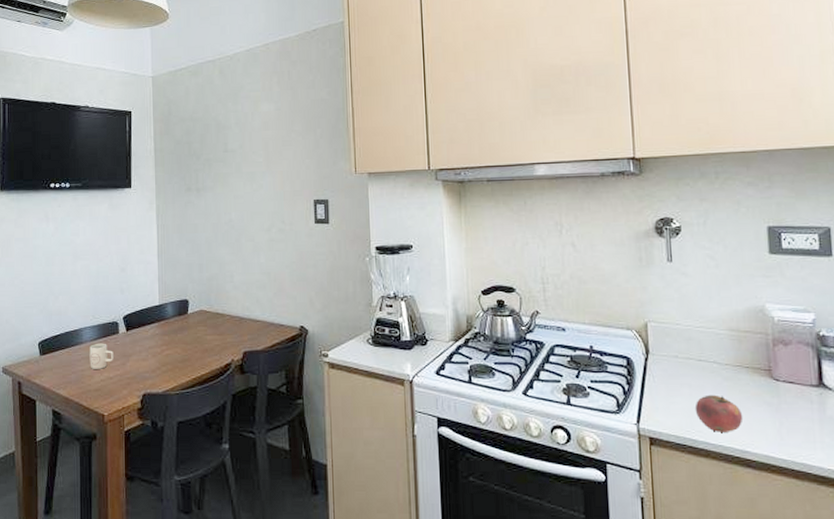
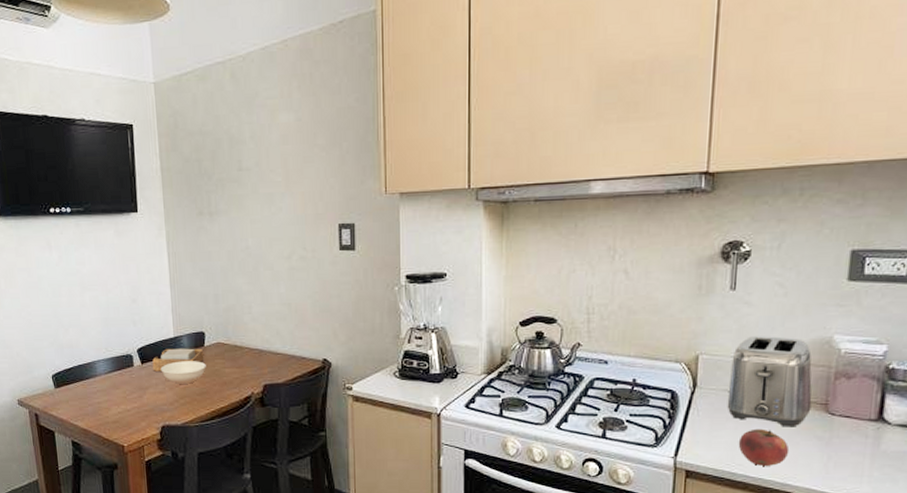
mug: present [89,343,115,369] -> none [104,376,131,402]
napkin holder: none [137,315,187,339] -> present [152,348,204,371]
bowl: none [145,328,189,351] -> present [160,361,206,384]
toaster: none [678,305,757,393] -> present [727,336,812,427]

